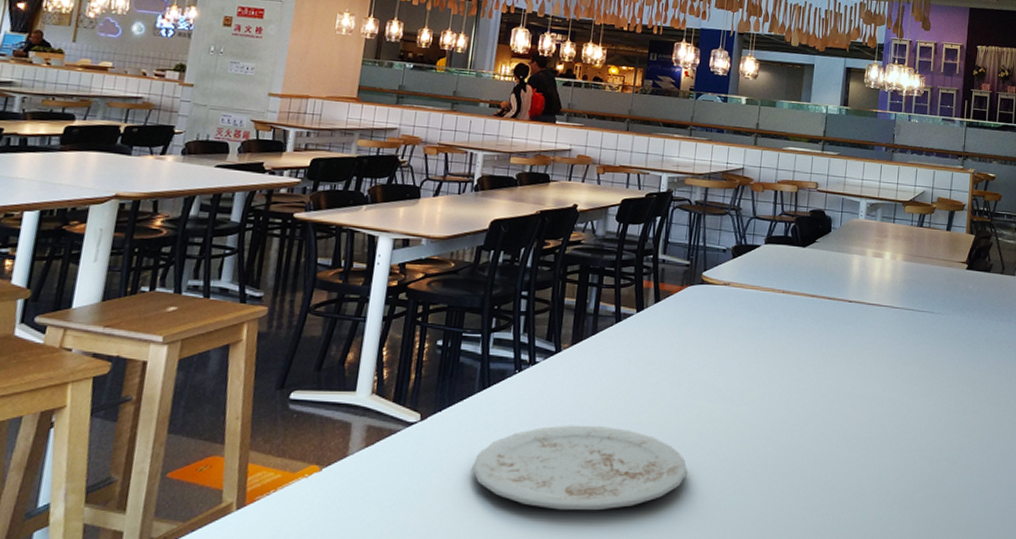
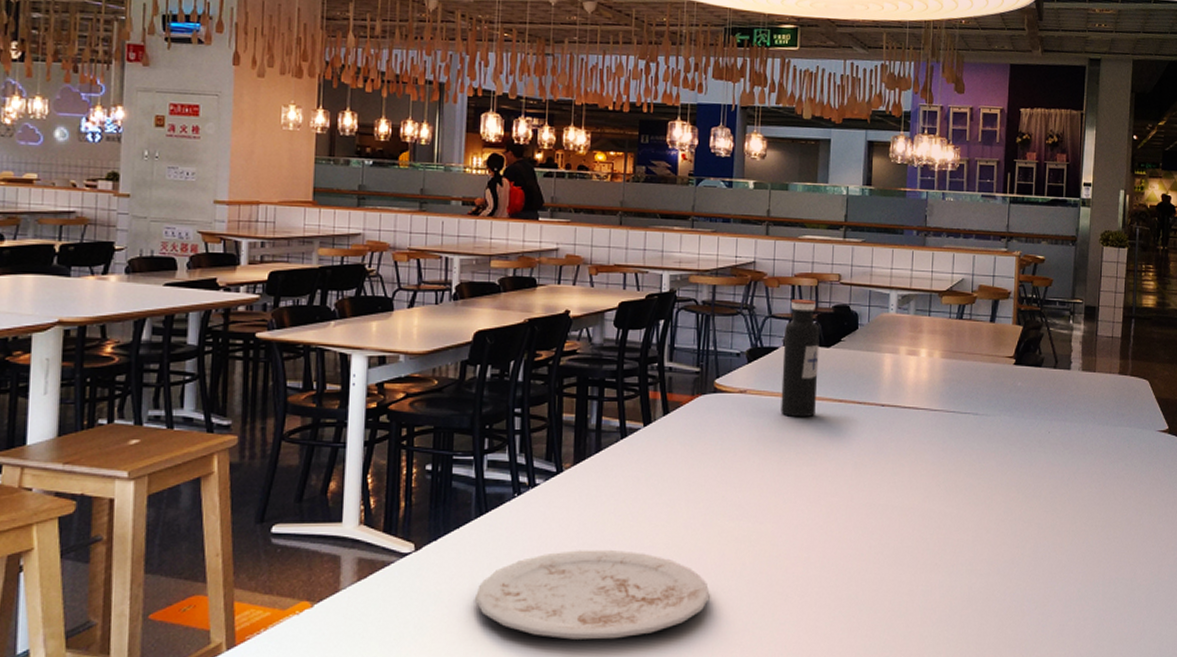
water bottle: none [759,203,798,310] -> present [781,299,820,418]

